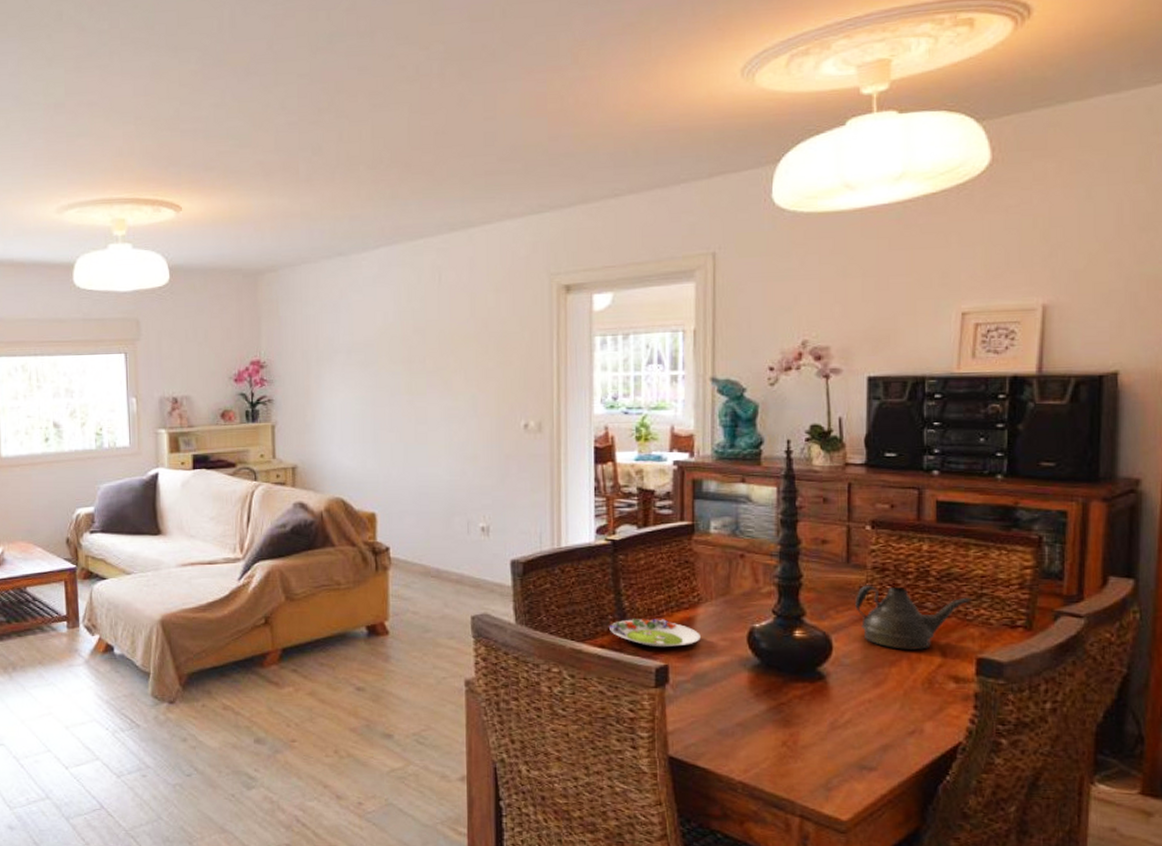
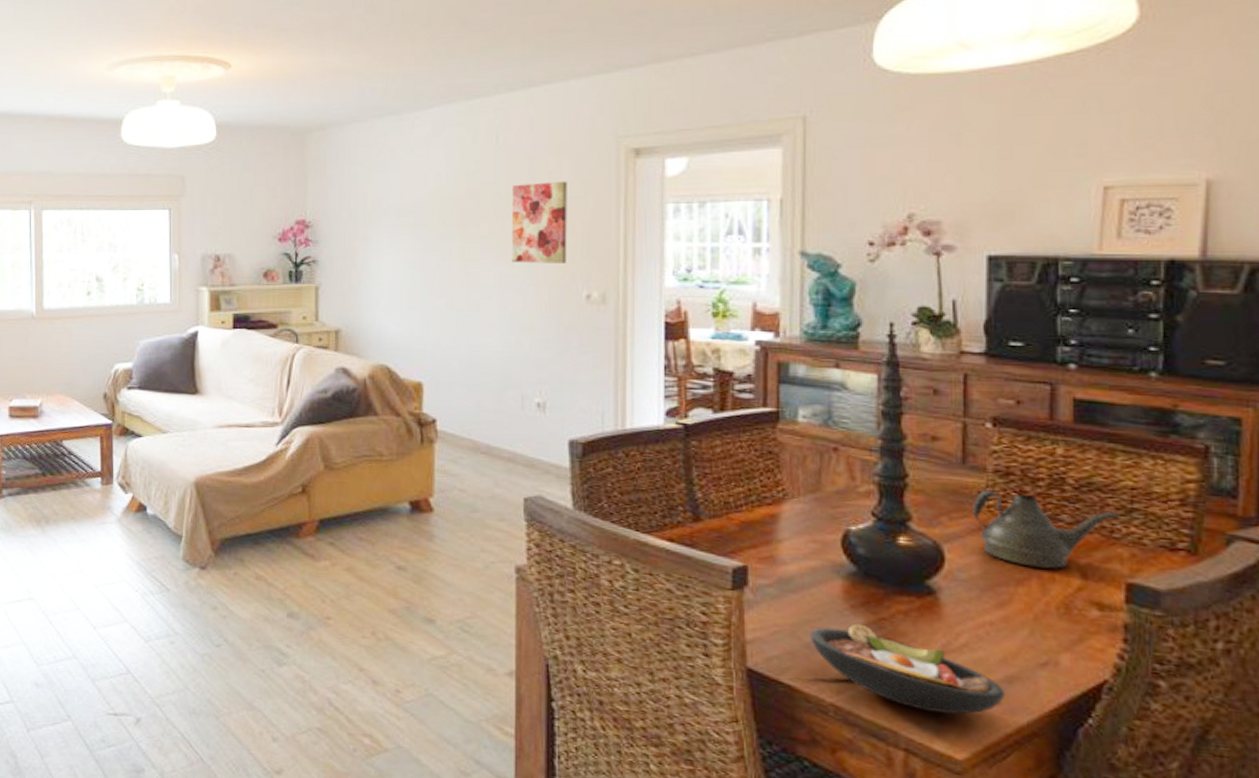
wall art: none [455,317,506,396] -> present [511,181,567,263]
salad plate: present [609,618,701,648] -> none [680,510,786,547]
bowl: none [722,709,881,782] -> present [810,623,1006,715]

